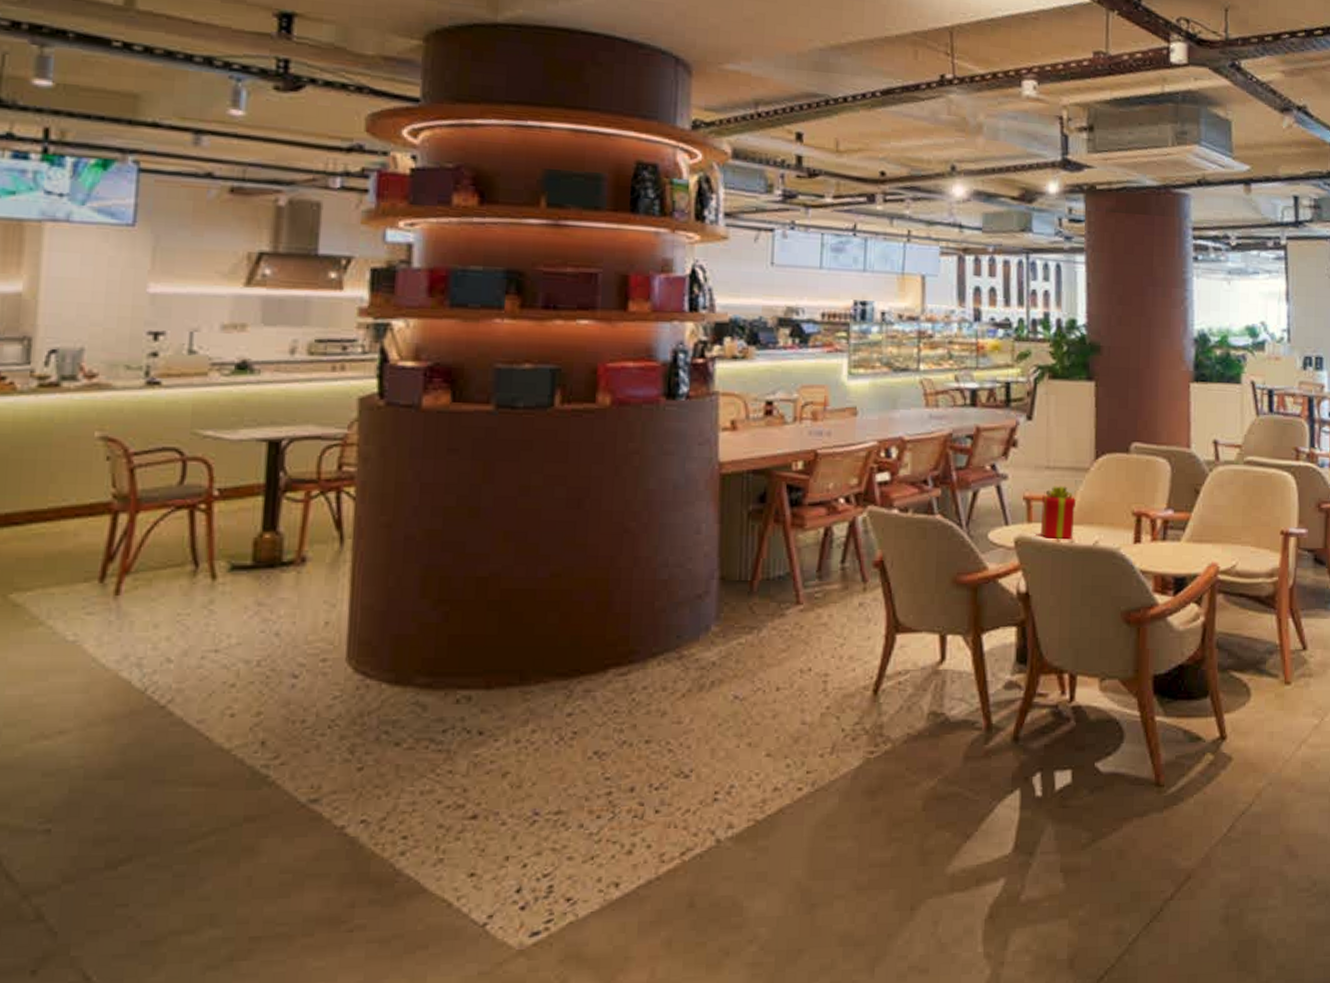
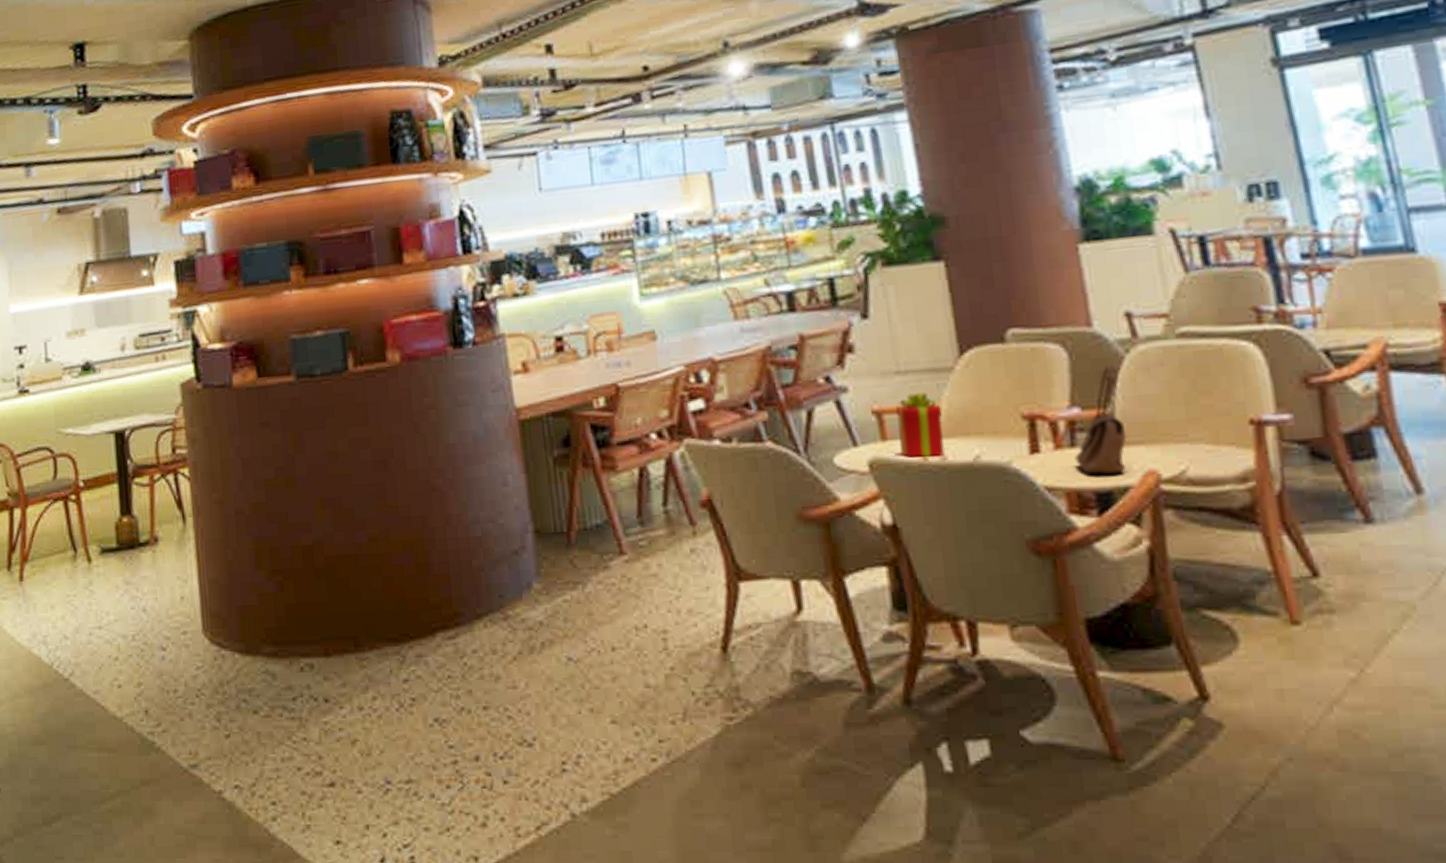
handbag: none [1164,480,1203,563] -> present [1074,365,1127,474]

